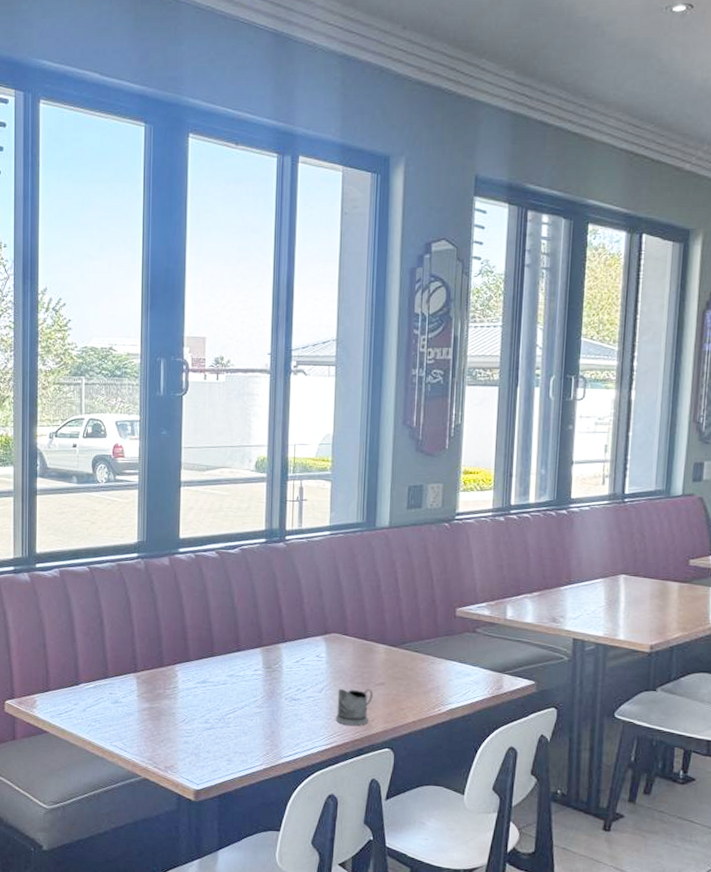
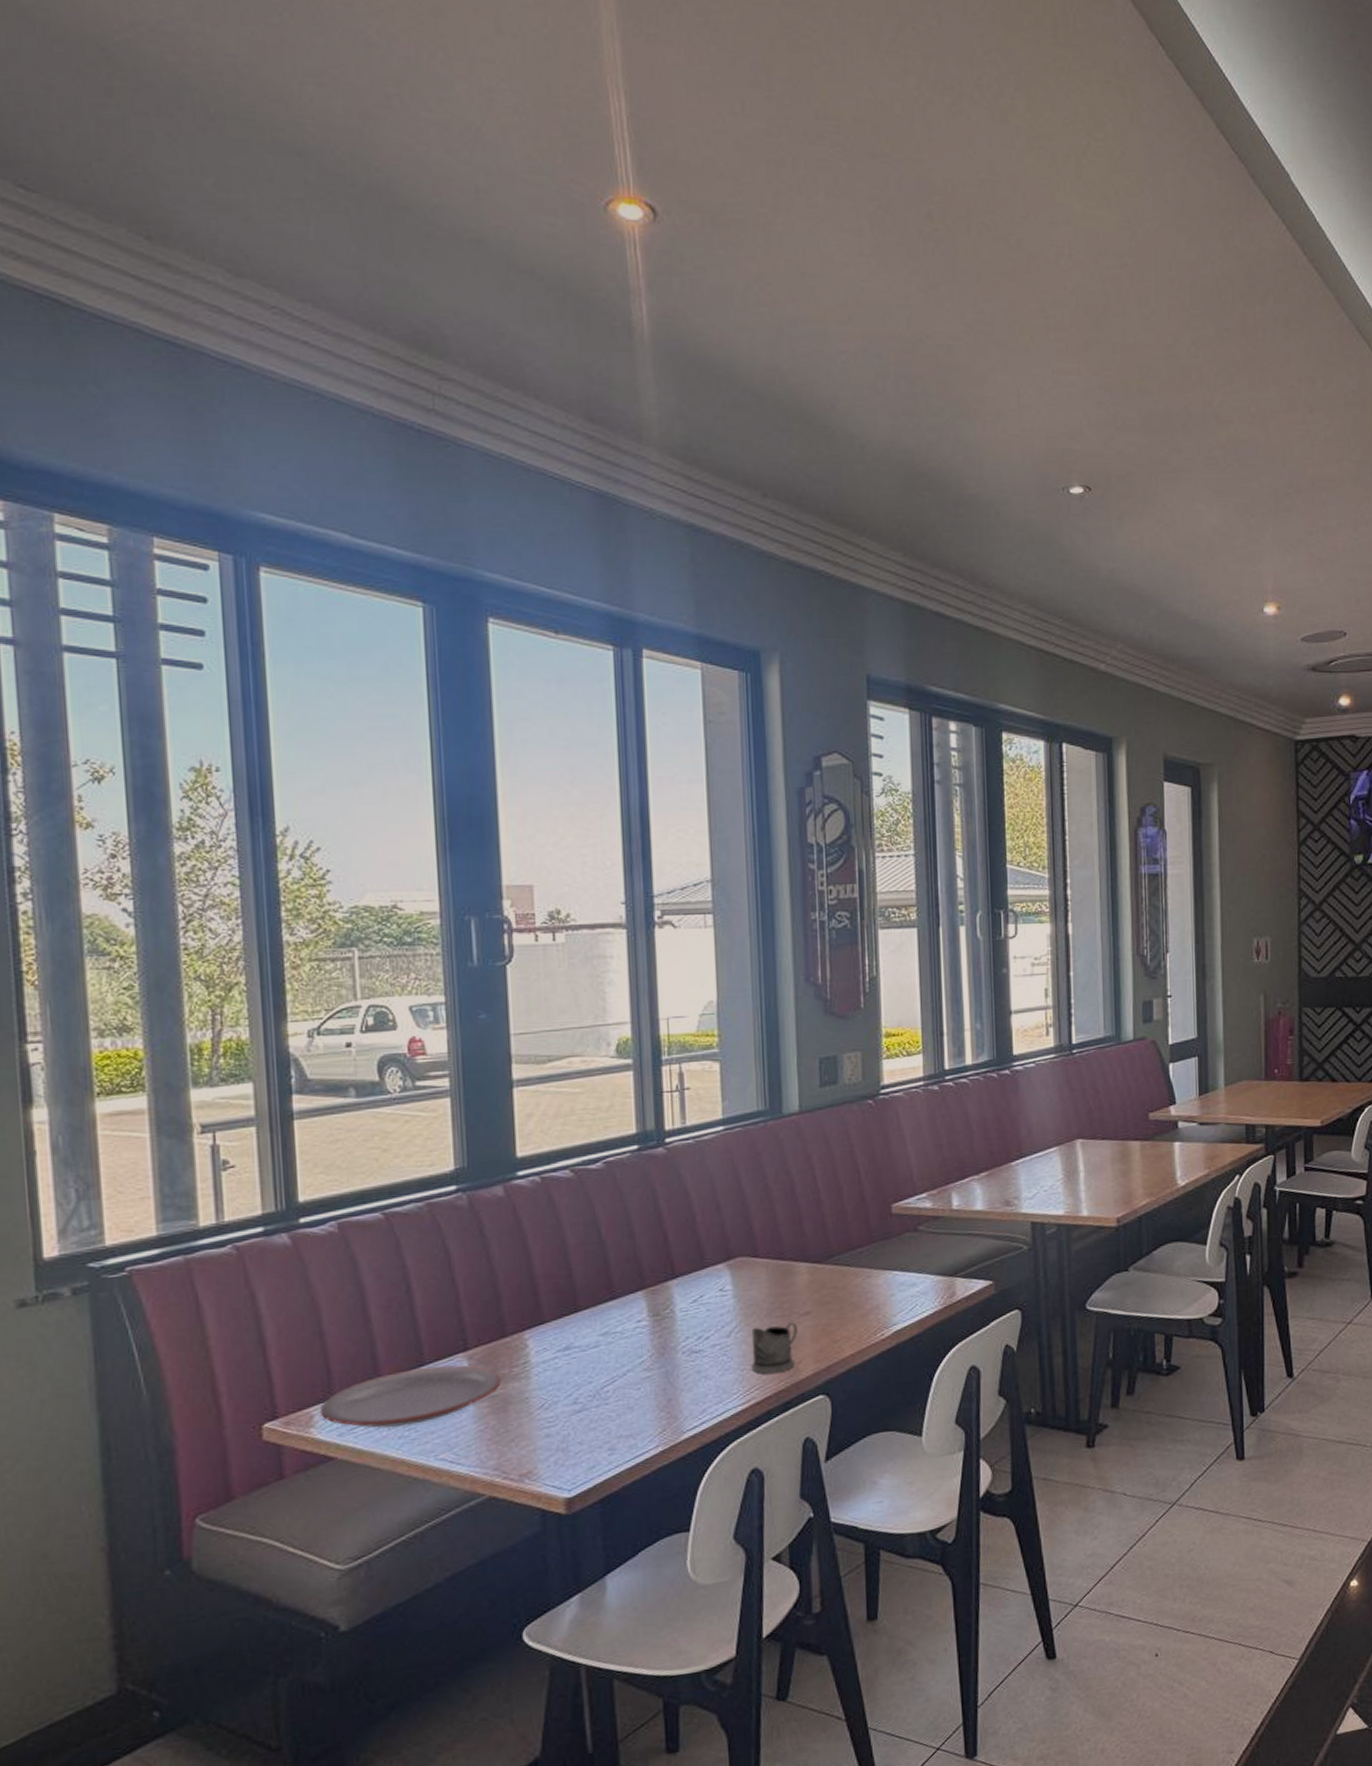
plate: none [41,679,158,718] -> present [320,1365,502,1428]

